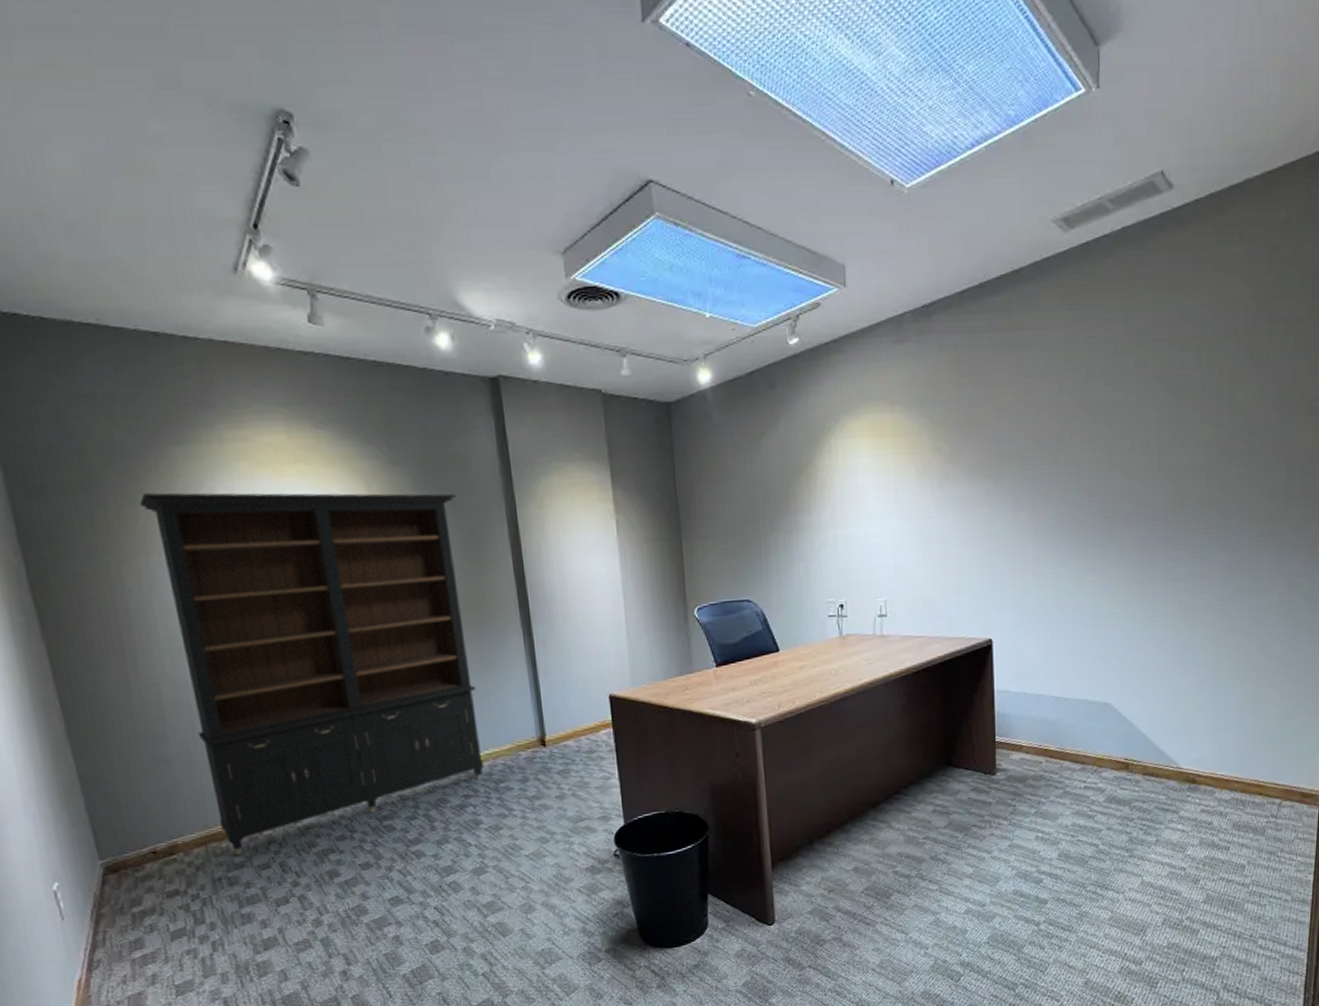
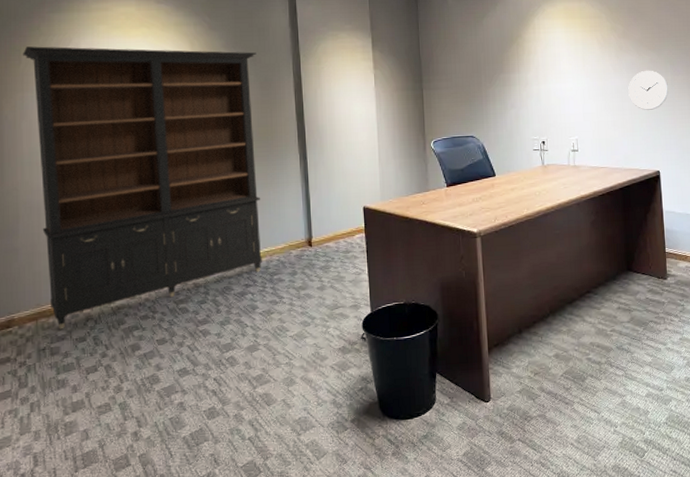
wall clock: none [954,505,1008,560] -> present [628,70,668,110]

